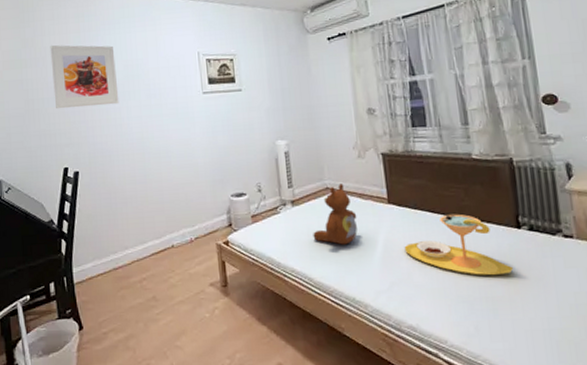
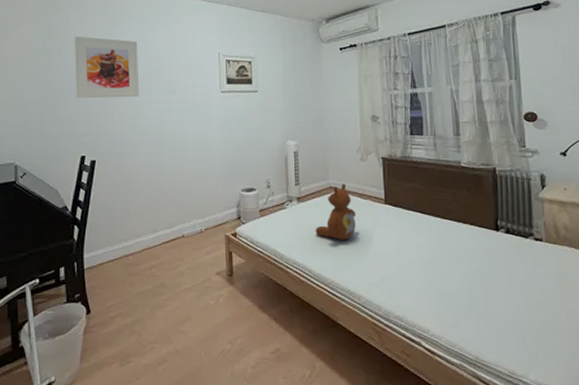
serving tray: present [404,214,514,276] -> none [397,216,491,273]

